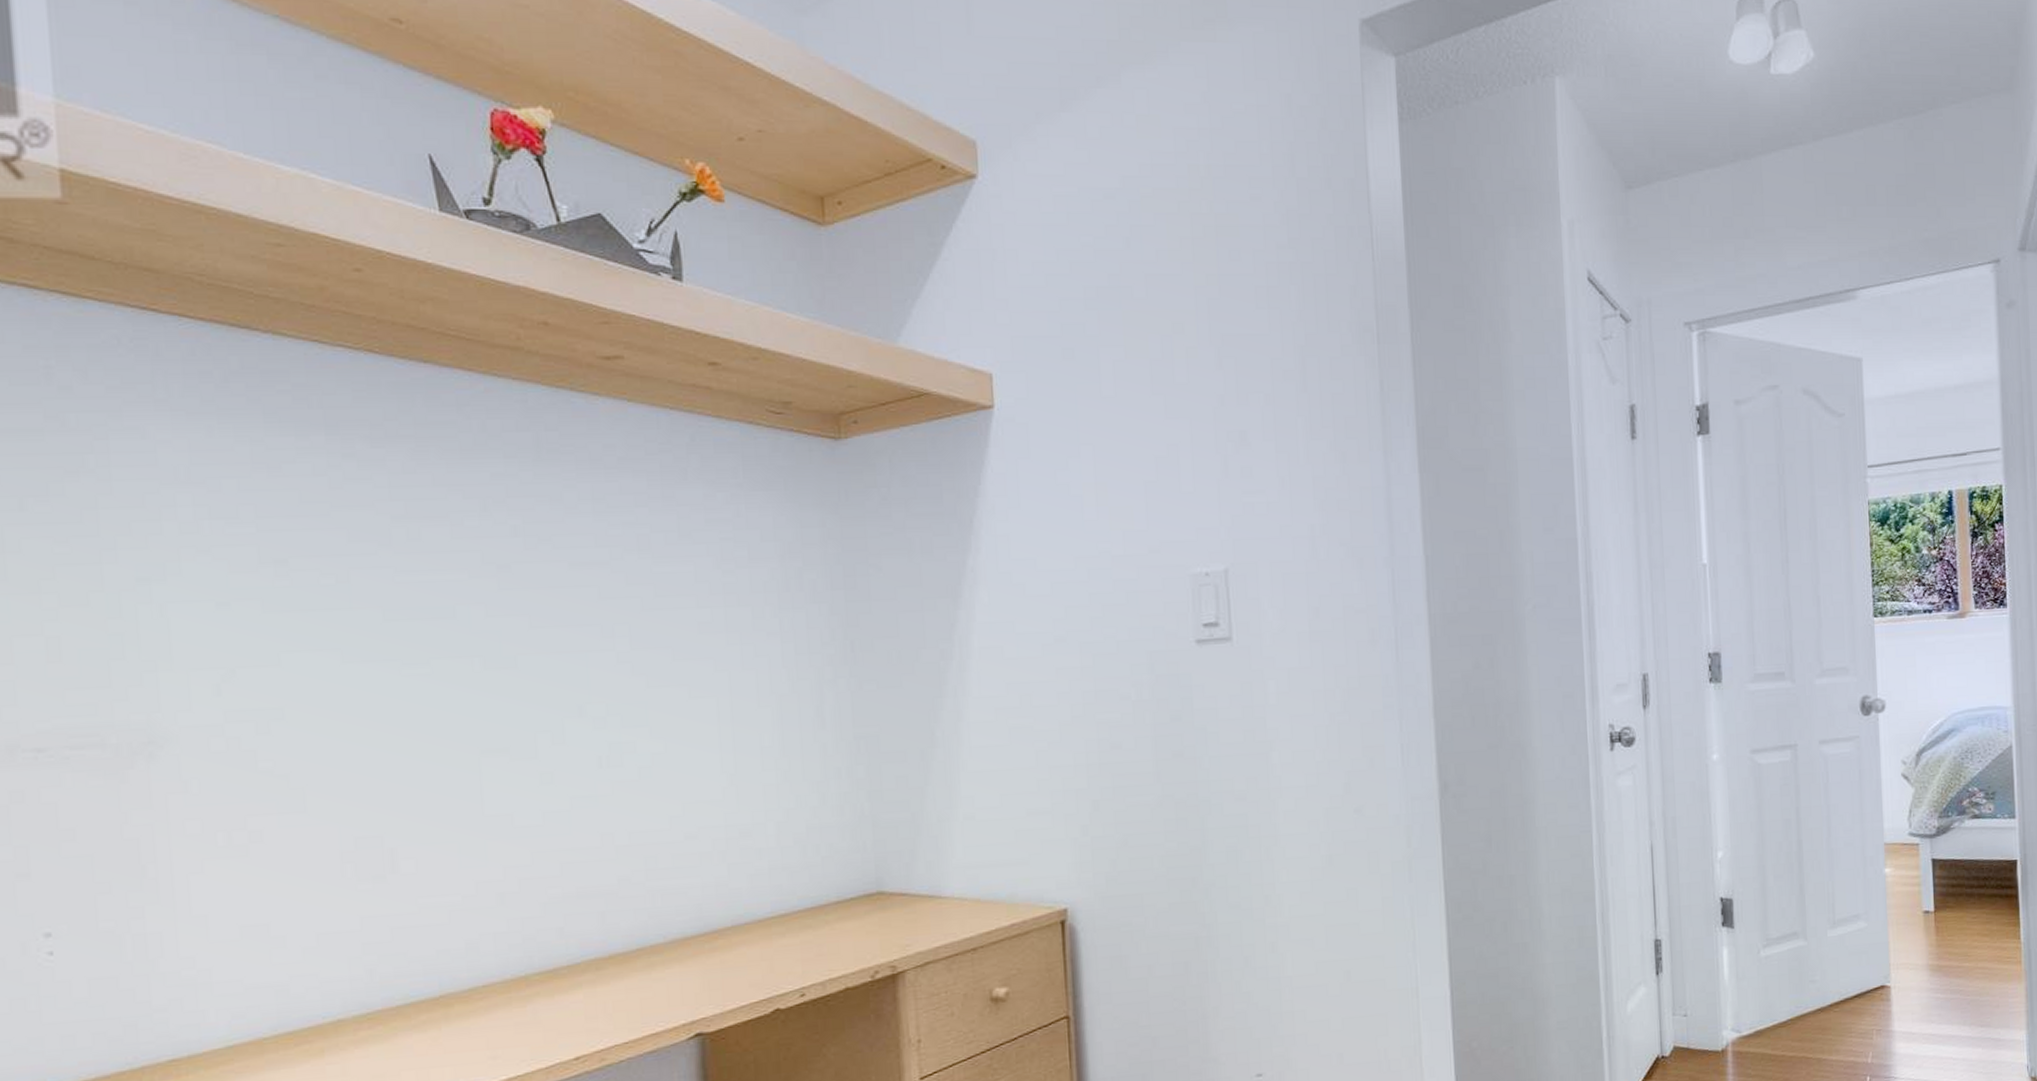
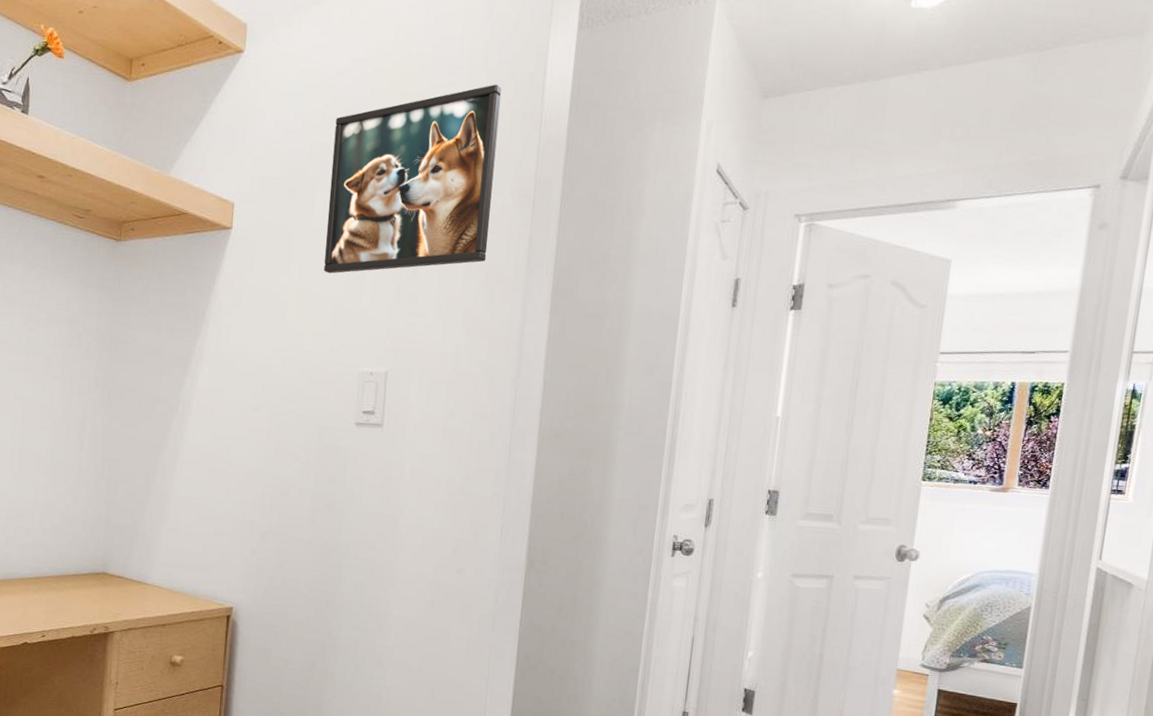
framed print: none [1112,195,1331,452] -> present [324,84,502,274]

